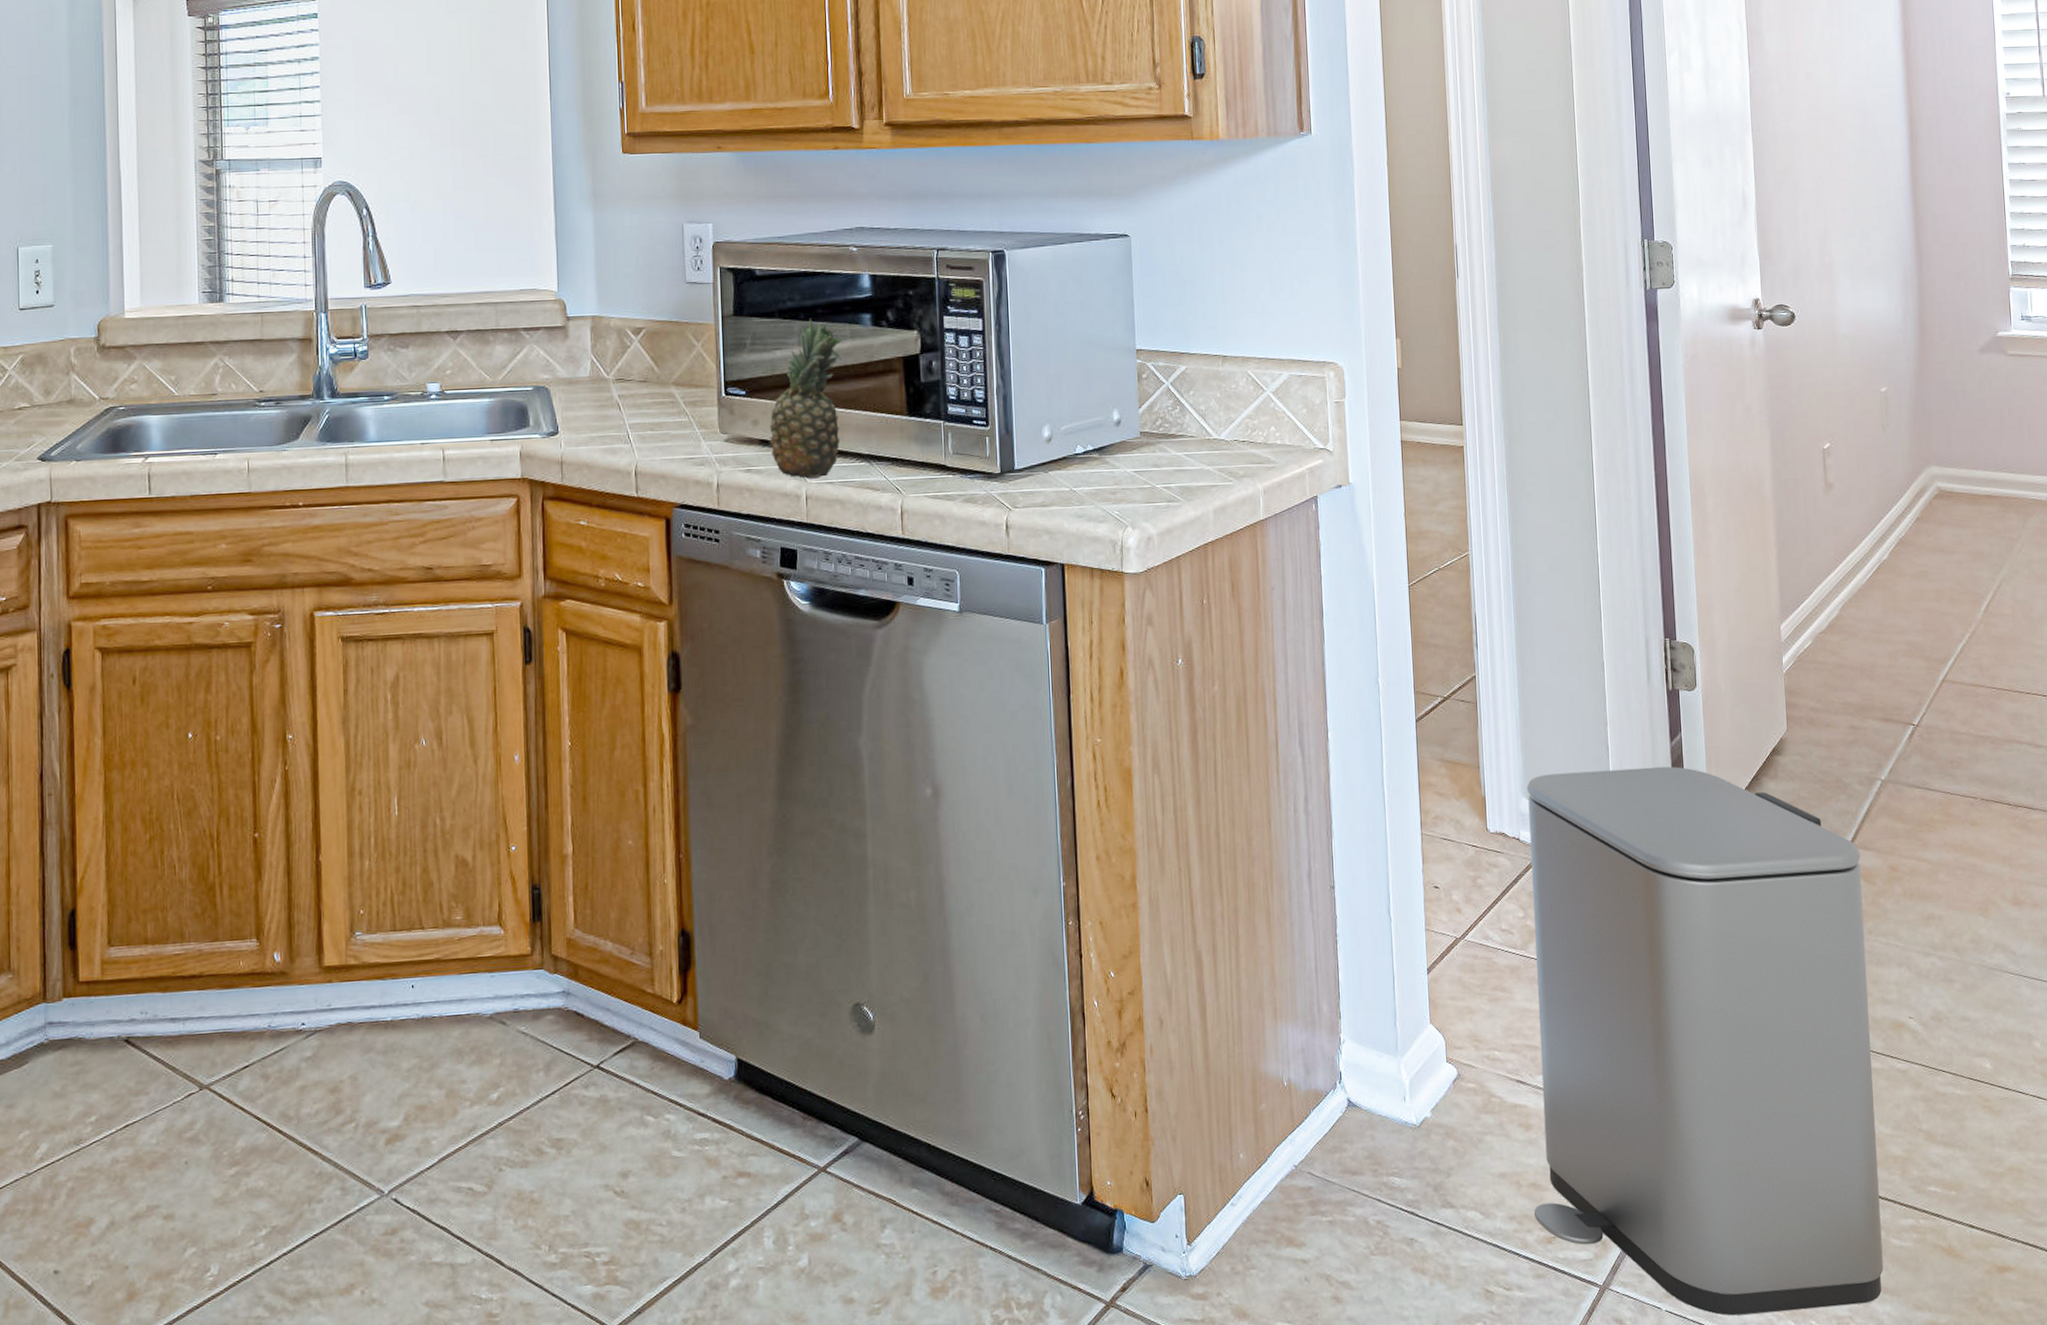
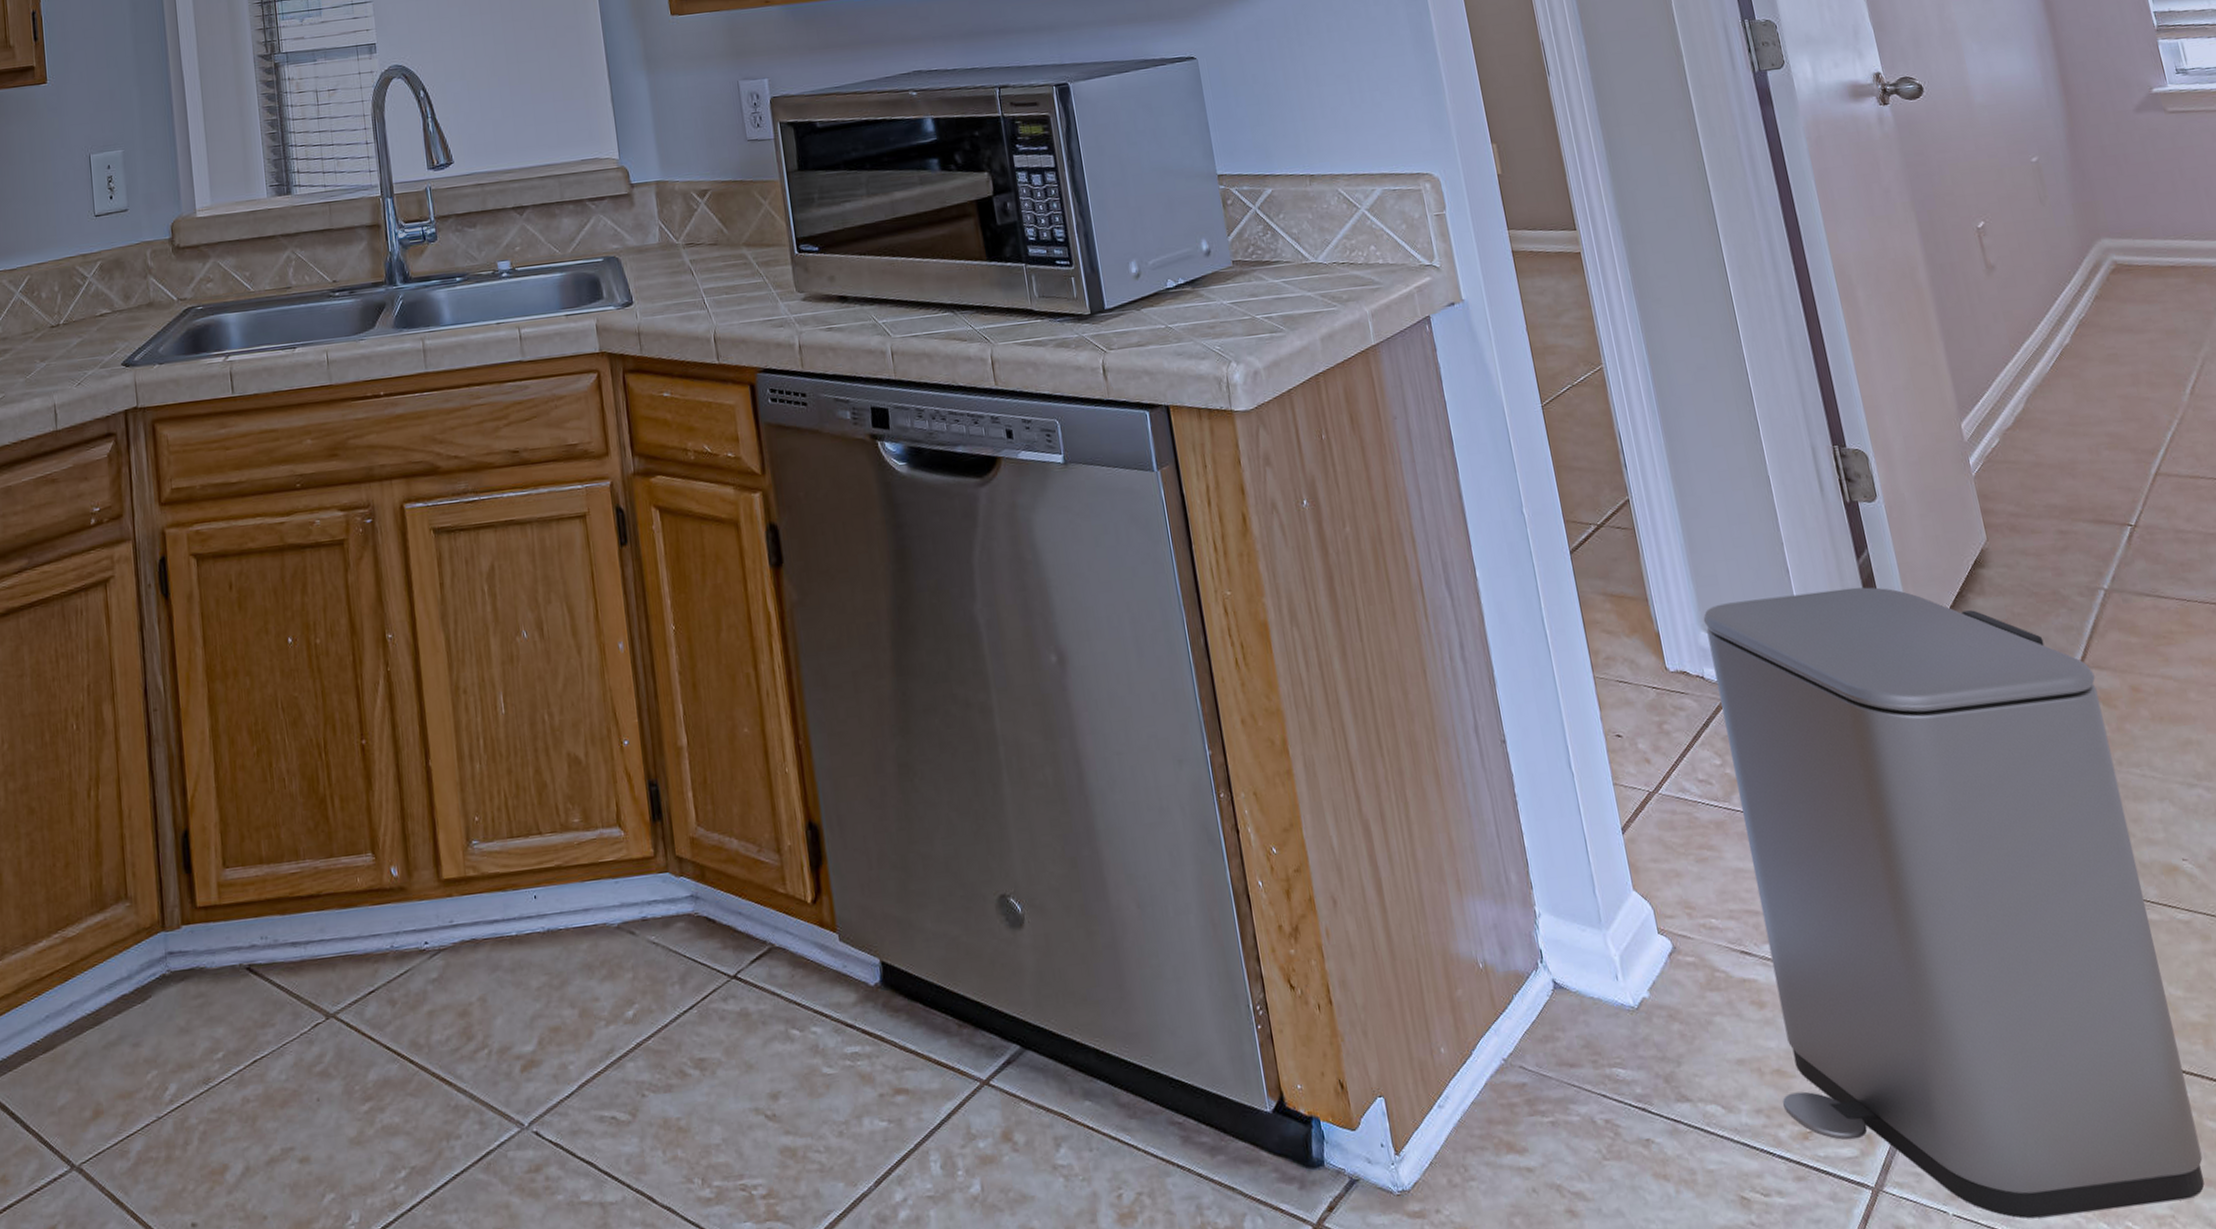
fruit: present [769,319,844,479] -> none [846,168,921,333]

